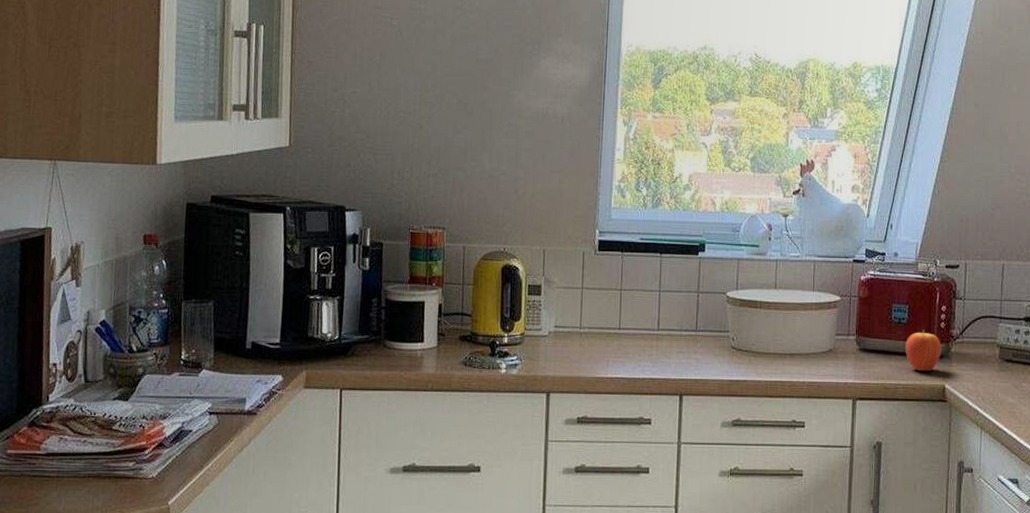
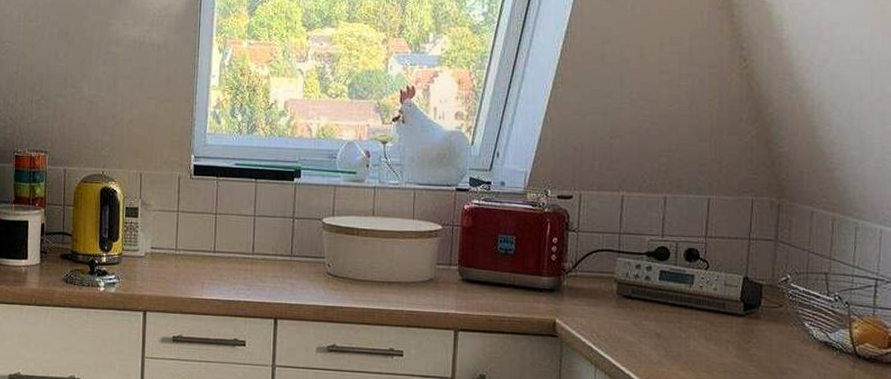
fruit: present [906,330,942,372] -> none [512,262,552,305]

